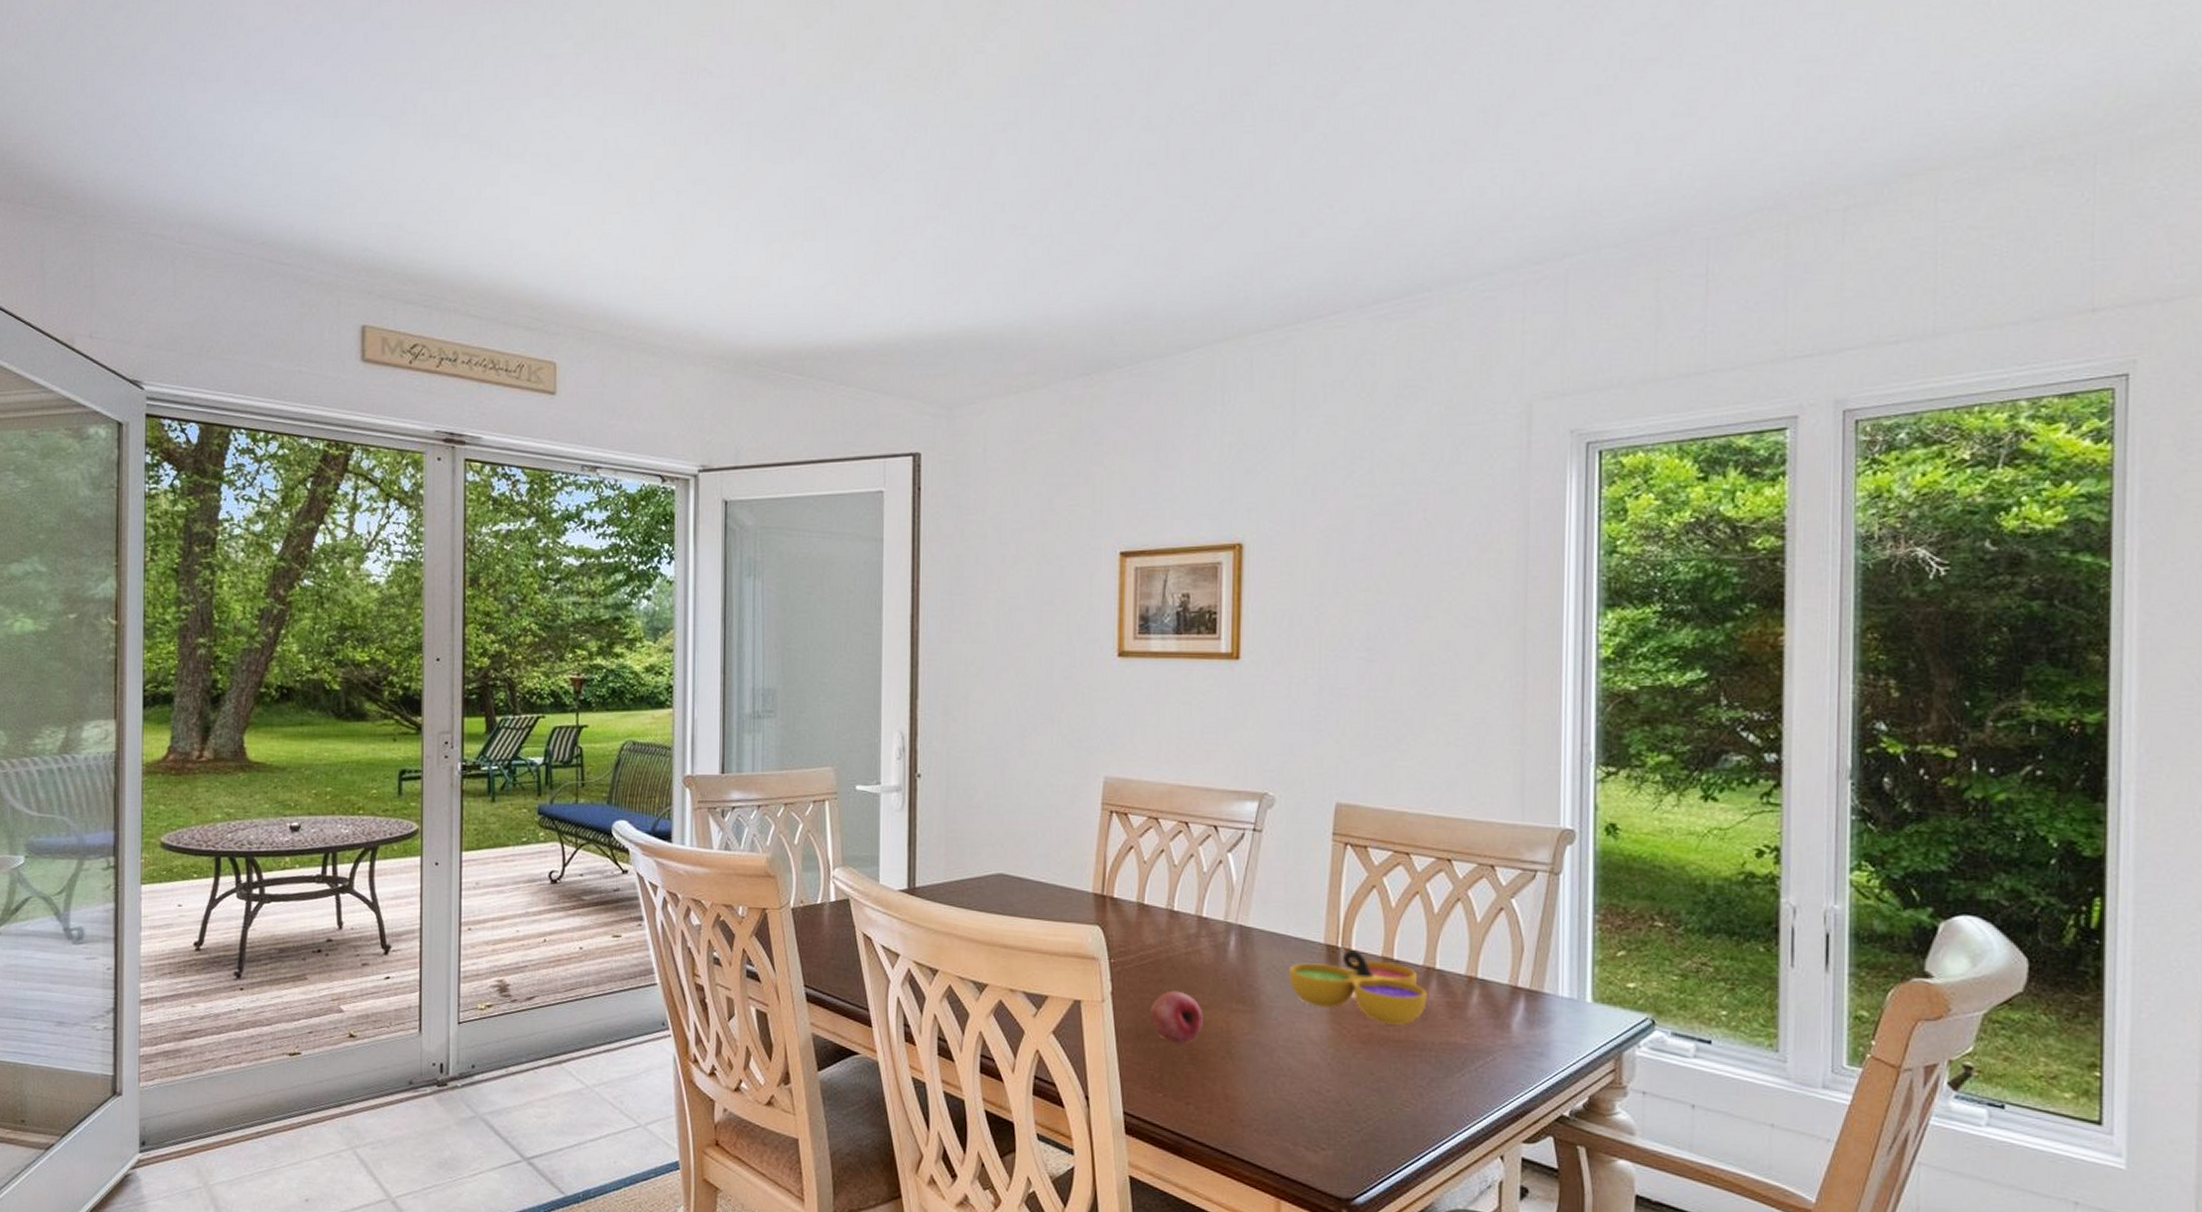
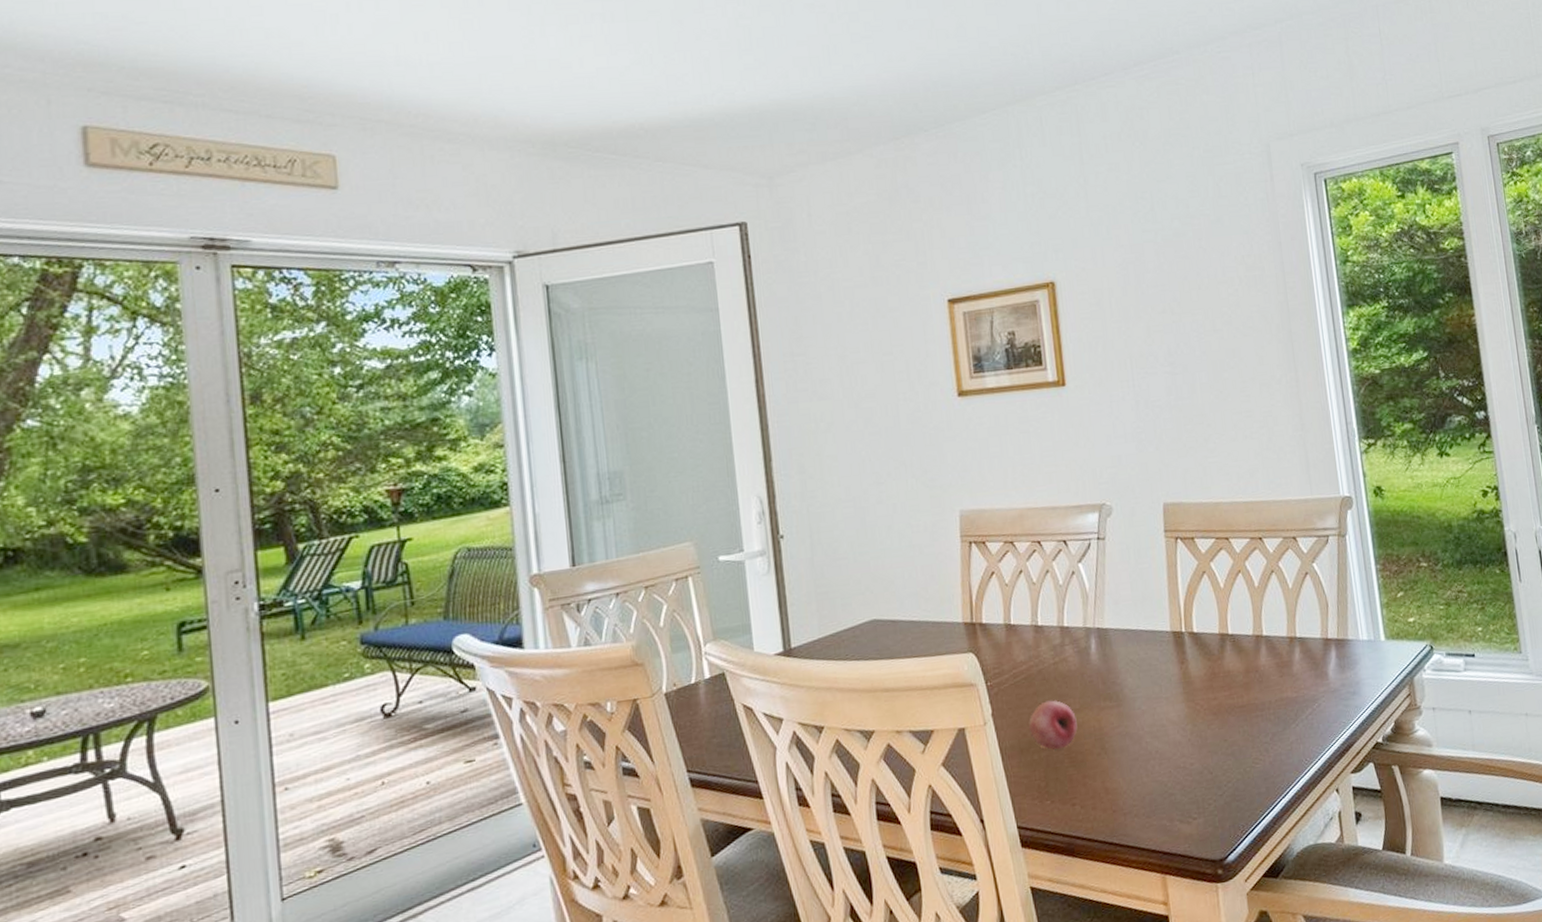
decorative bowl: present [1288,949,1427,1025] -> none [1144,631,1260,693]

